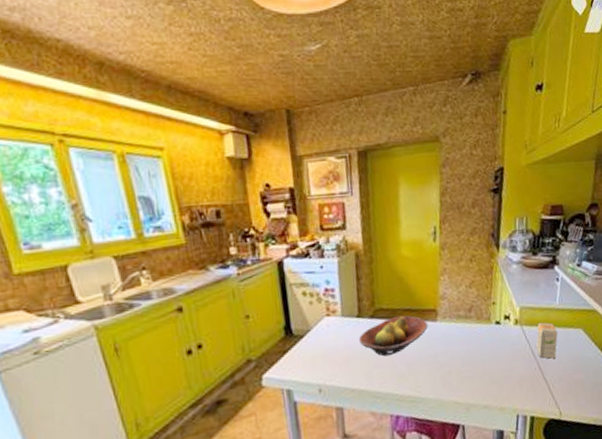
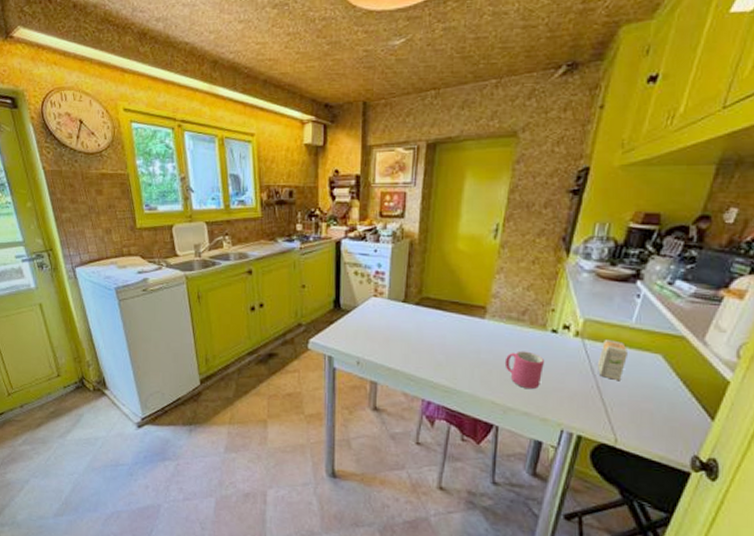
fruit bowl: present [358,315,428,357] -> none [401,308,474,344]
mug: none [460,346,494,383] -> present [504,351,544,390]

